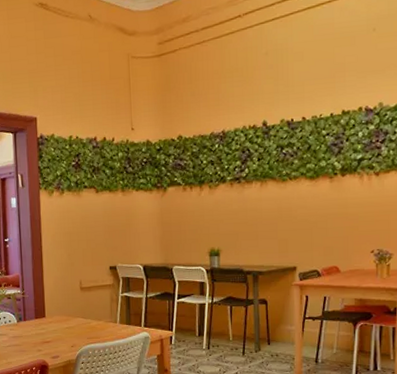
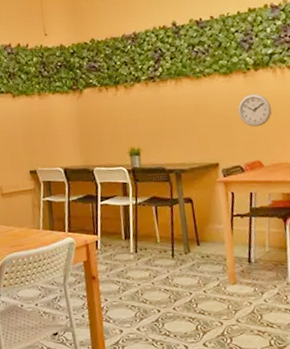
wall clock: none [320,200,355,233] -> present [237,94,272,127]

